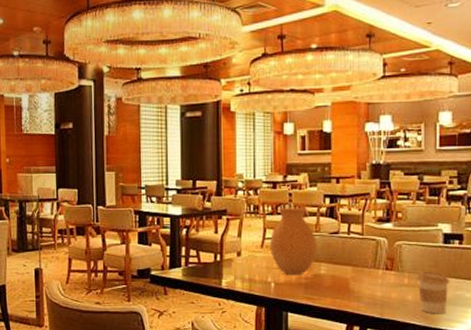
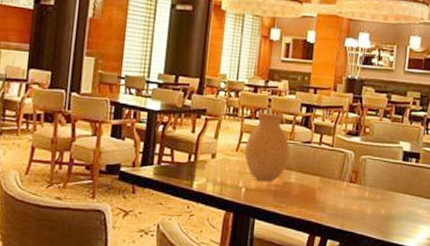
coffee cup: present [417,271,450,314] -> none [376,186,405,229]

